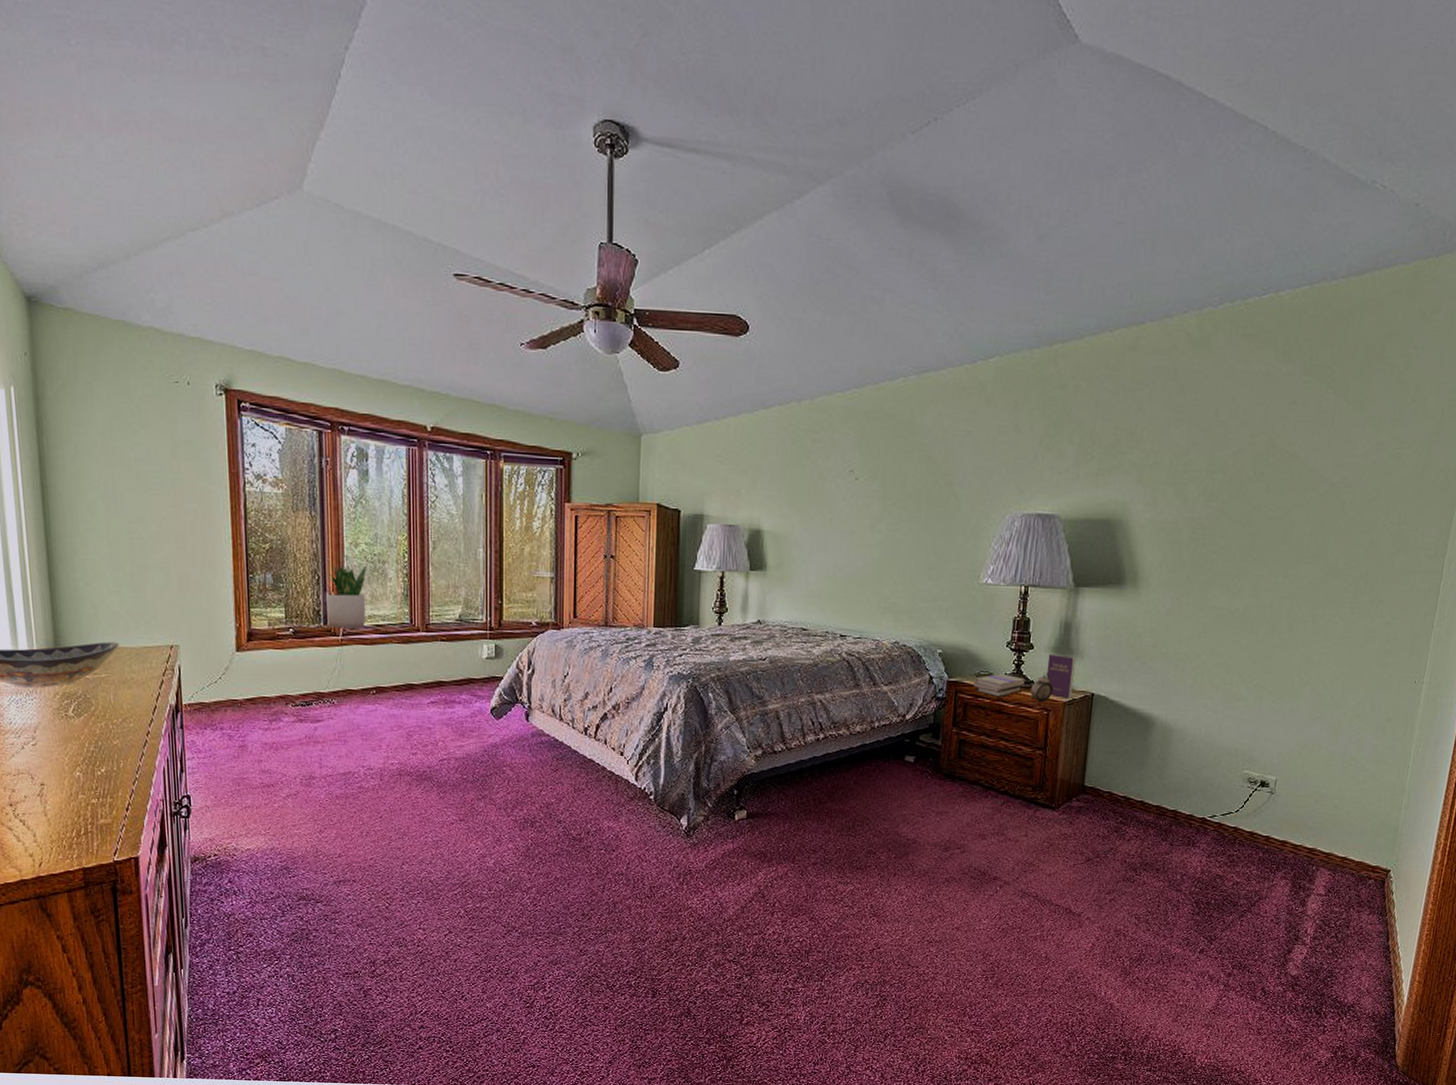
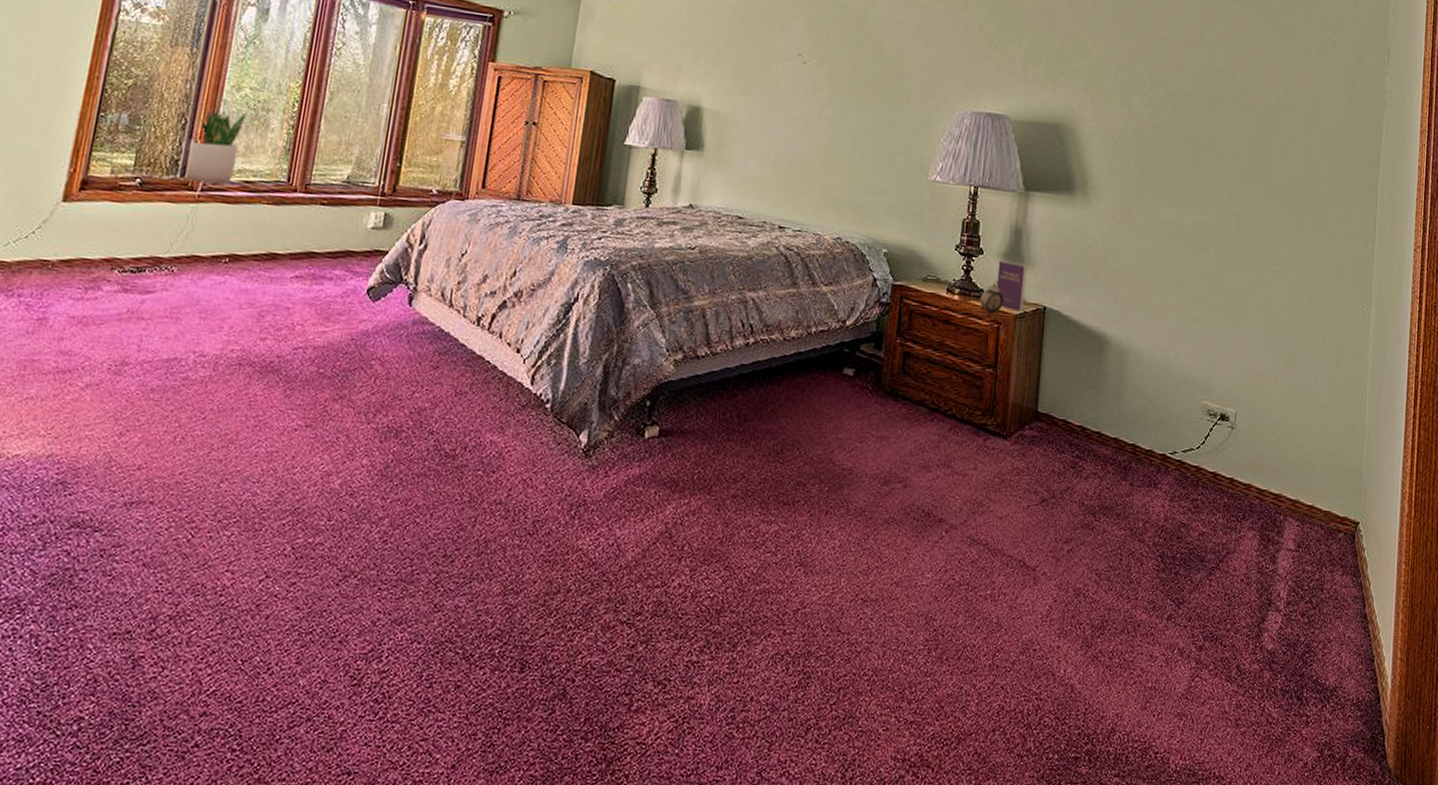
books: present [972,673,1025,697] -> none [918,279,975,305]

